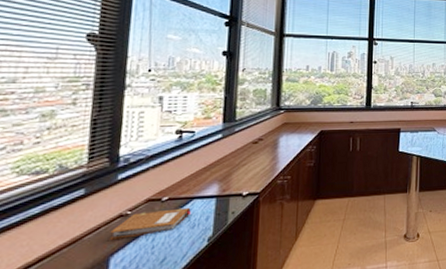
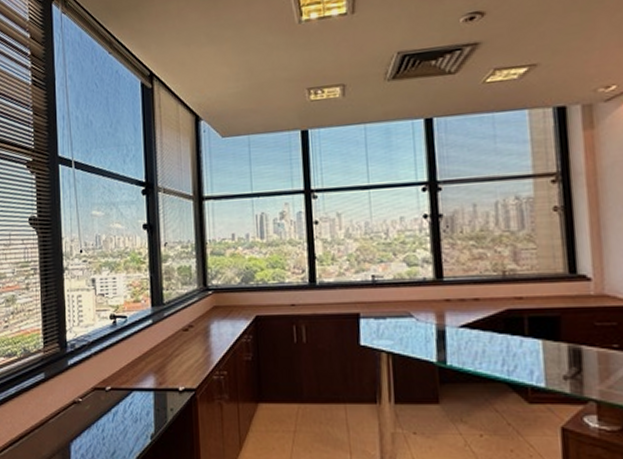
notebook: present [109,207,192,240] -> none [68,399,134,426]

